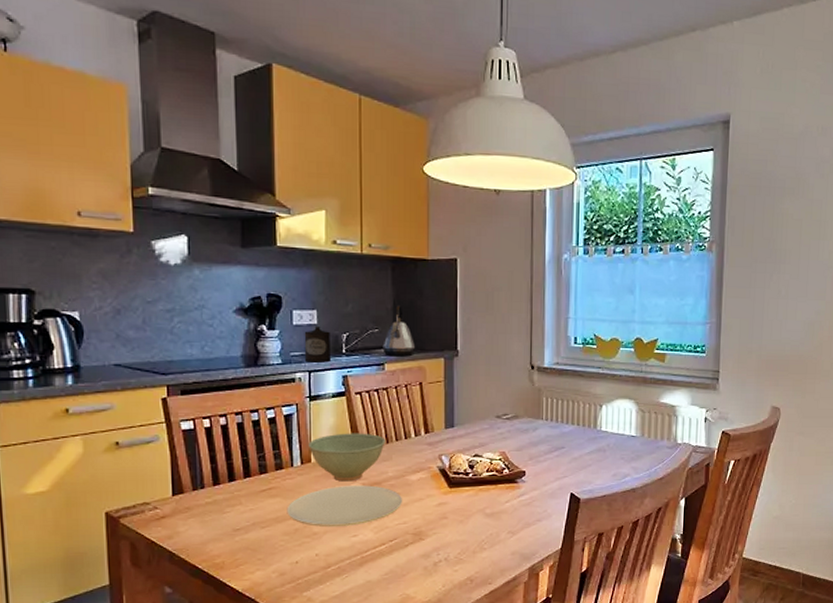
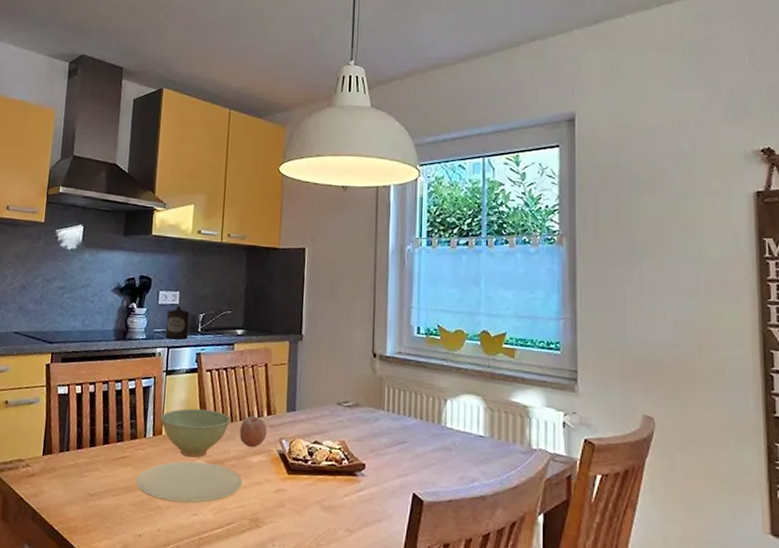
kettle: present [383,305,416,357] -> none [233,289,264,339]
fruit: none [396,435,425,467] -> present [239,415,267,448]

